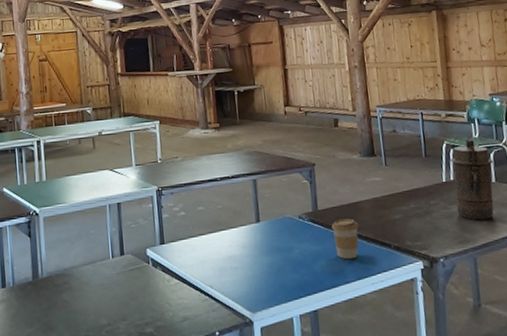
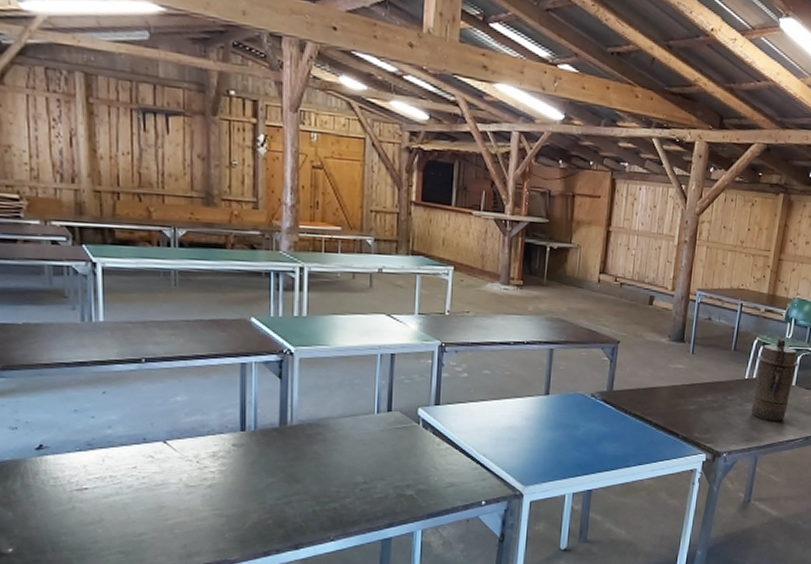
coffee cup: present [331,218,359,260] -> none [622,403,651,444]

